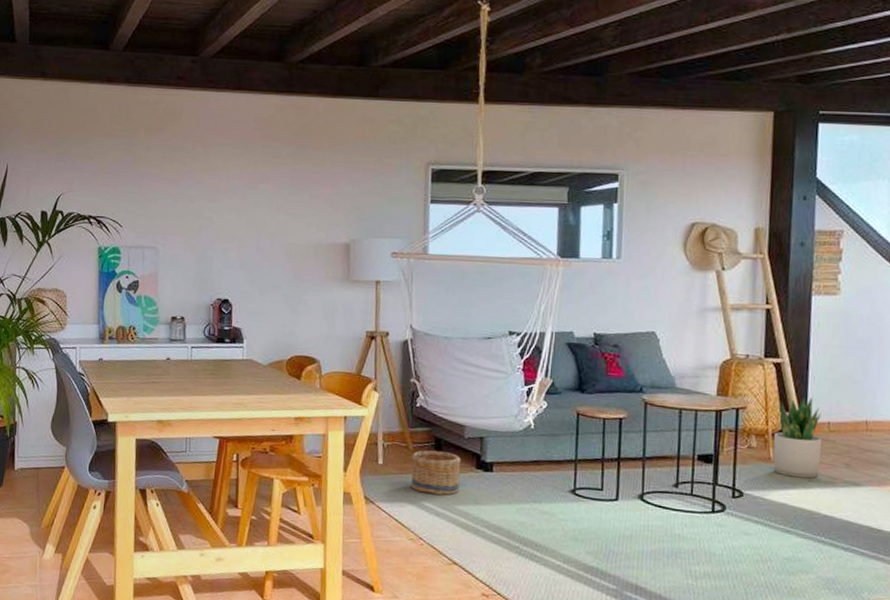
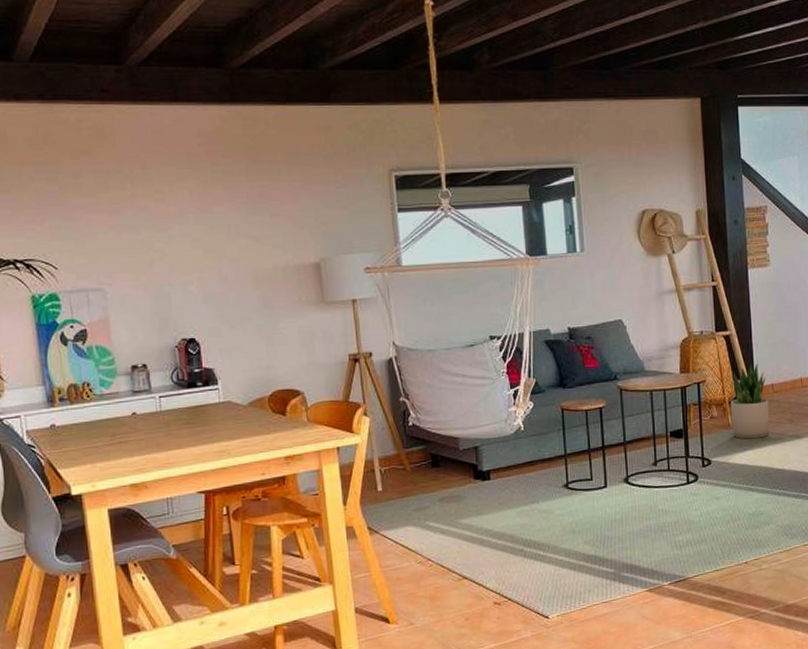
basket: present [411,450,462,495] -> none [409,467,461,513]

